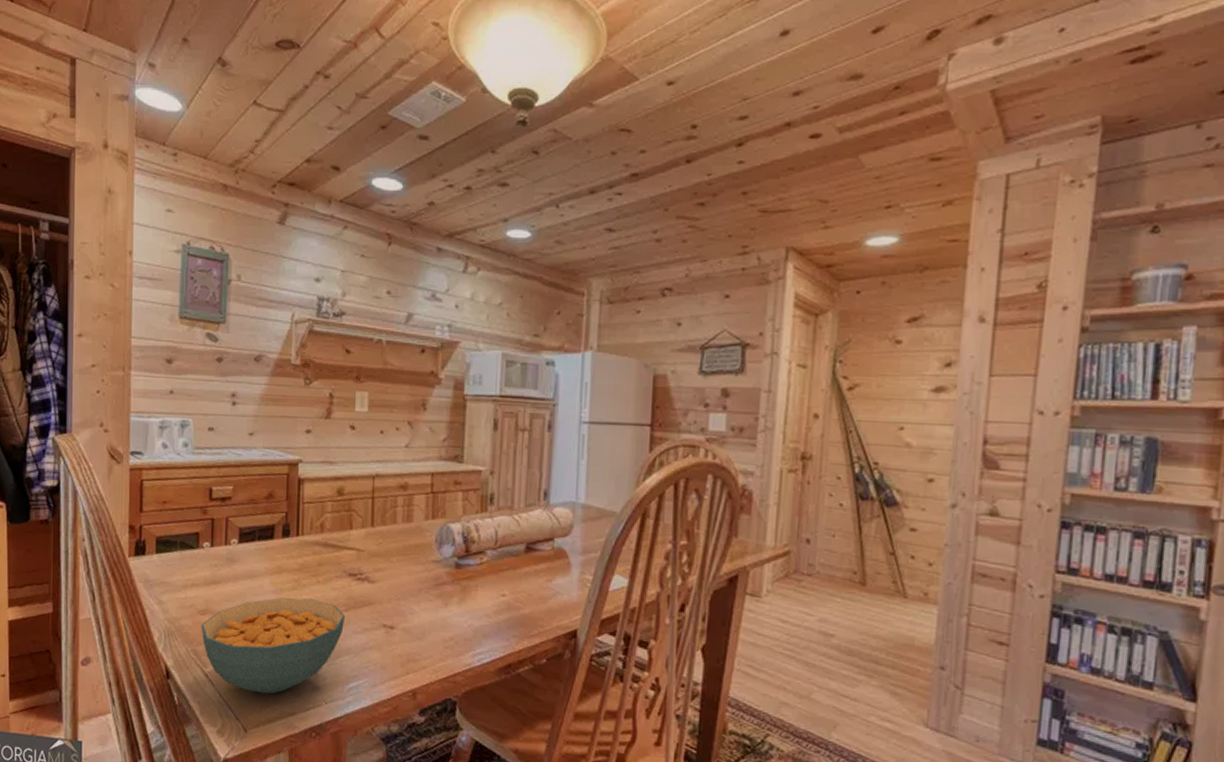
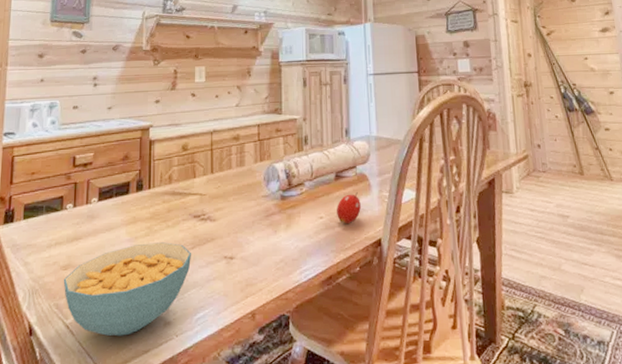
fruit: none [524,570,555,607] -> present [337,192,361,223]

